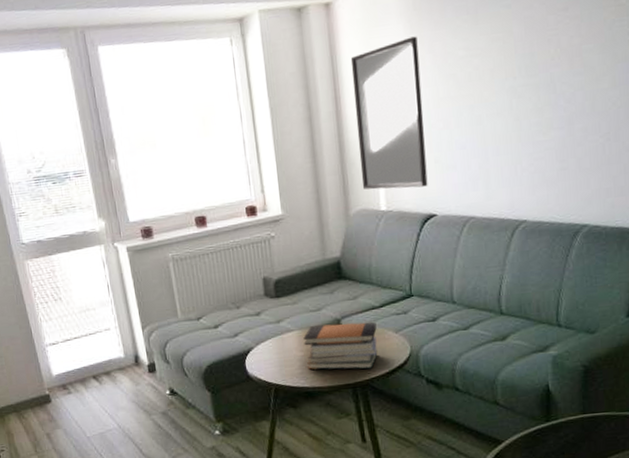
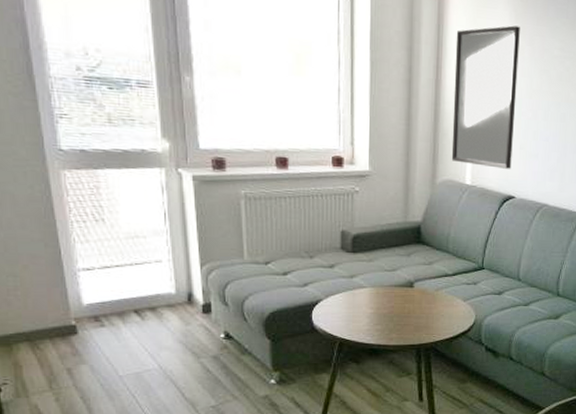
book stack: present [303,322,378,370] -> none [375,285,447,333]

